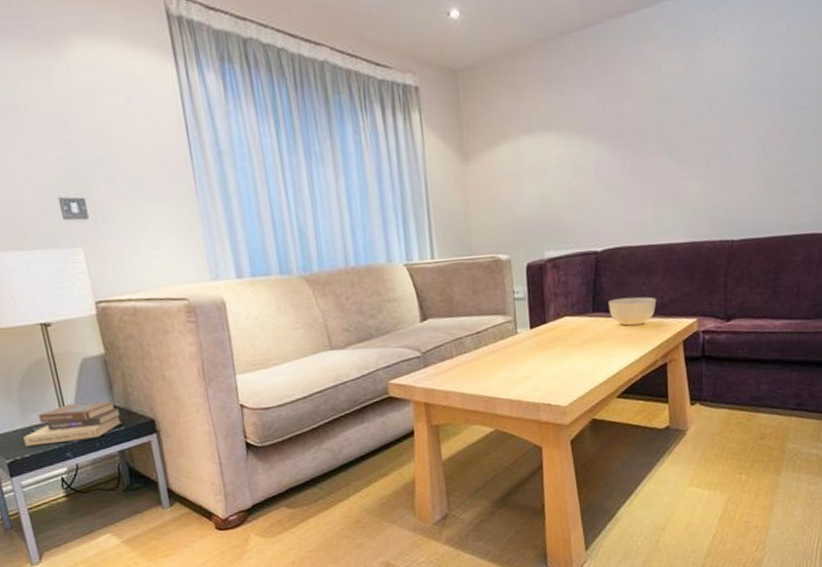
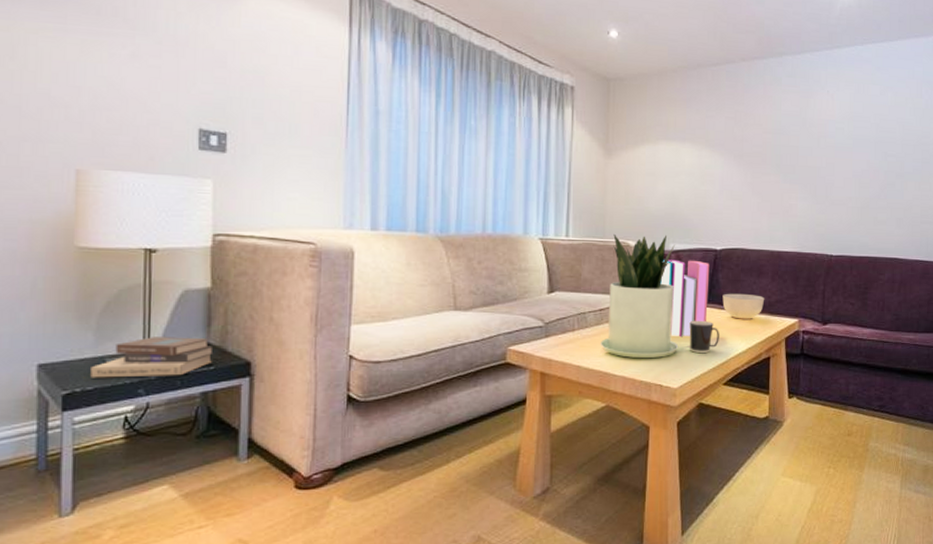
planter: none [481,243,565,380] -> present [601,233,679,359]
books: none [538,266,593,353] -> present [660,259,710,337]
mug: none [574,331,609,368] -> present [689,320,719,354]

